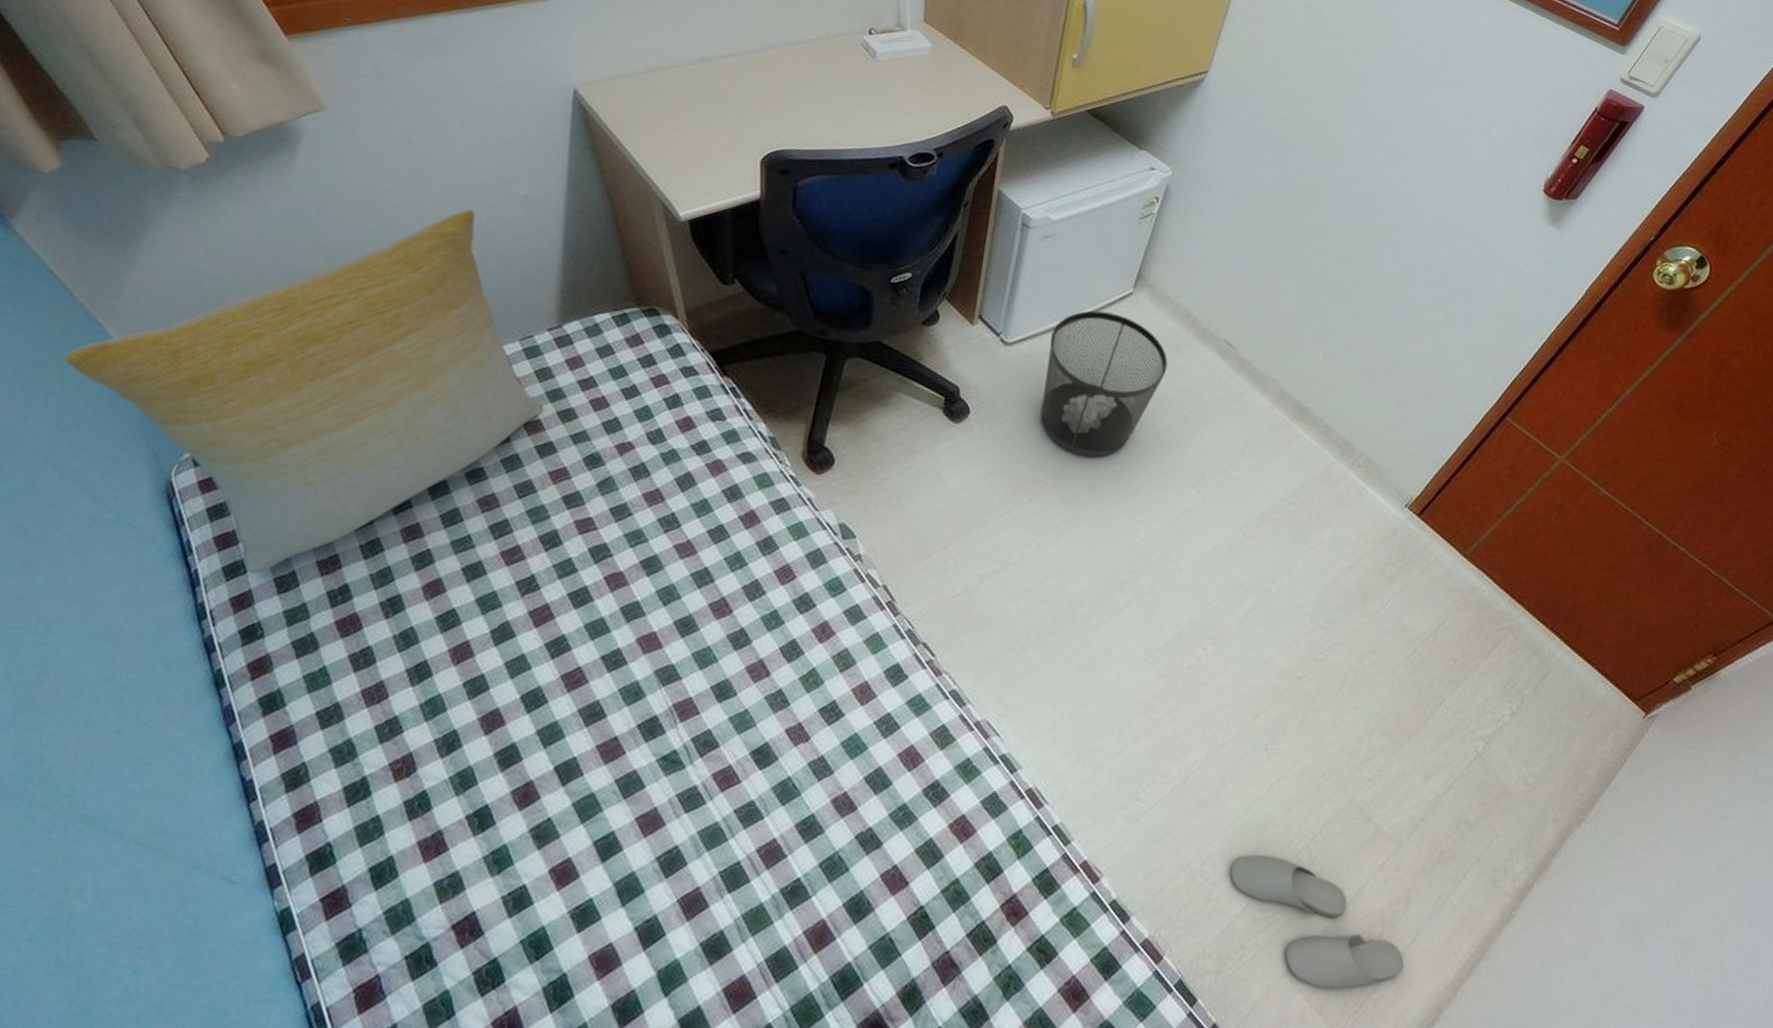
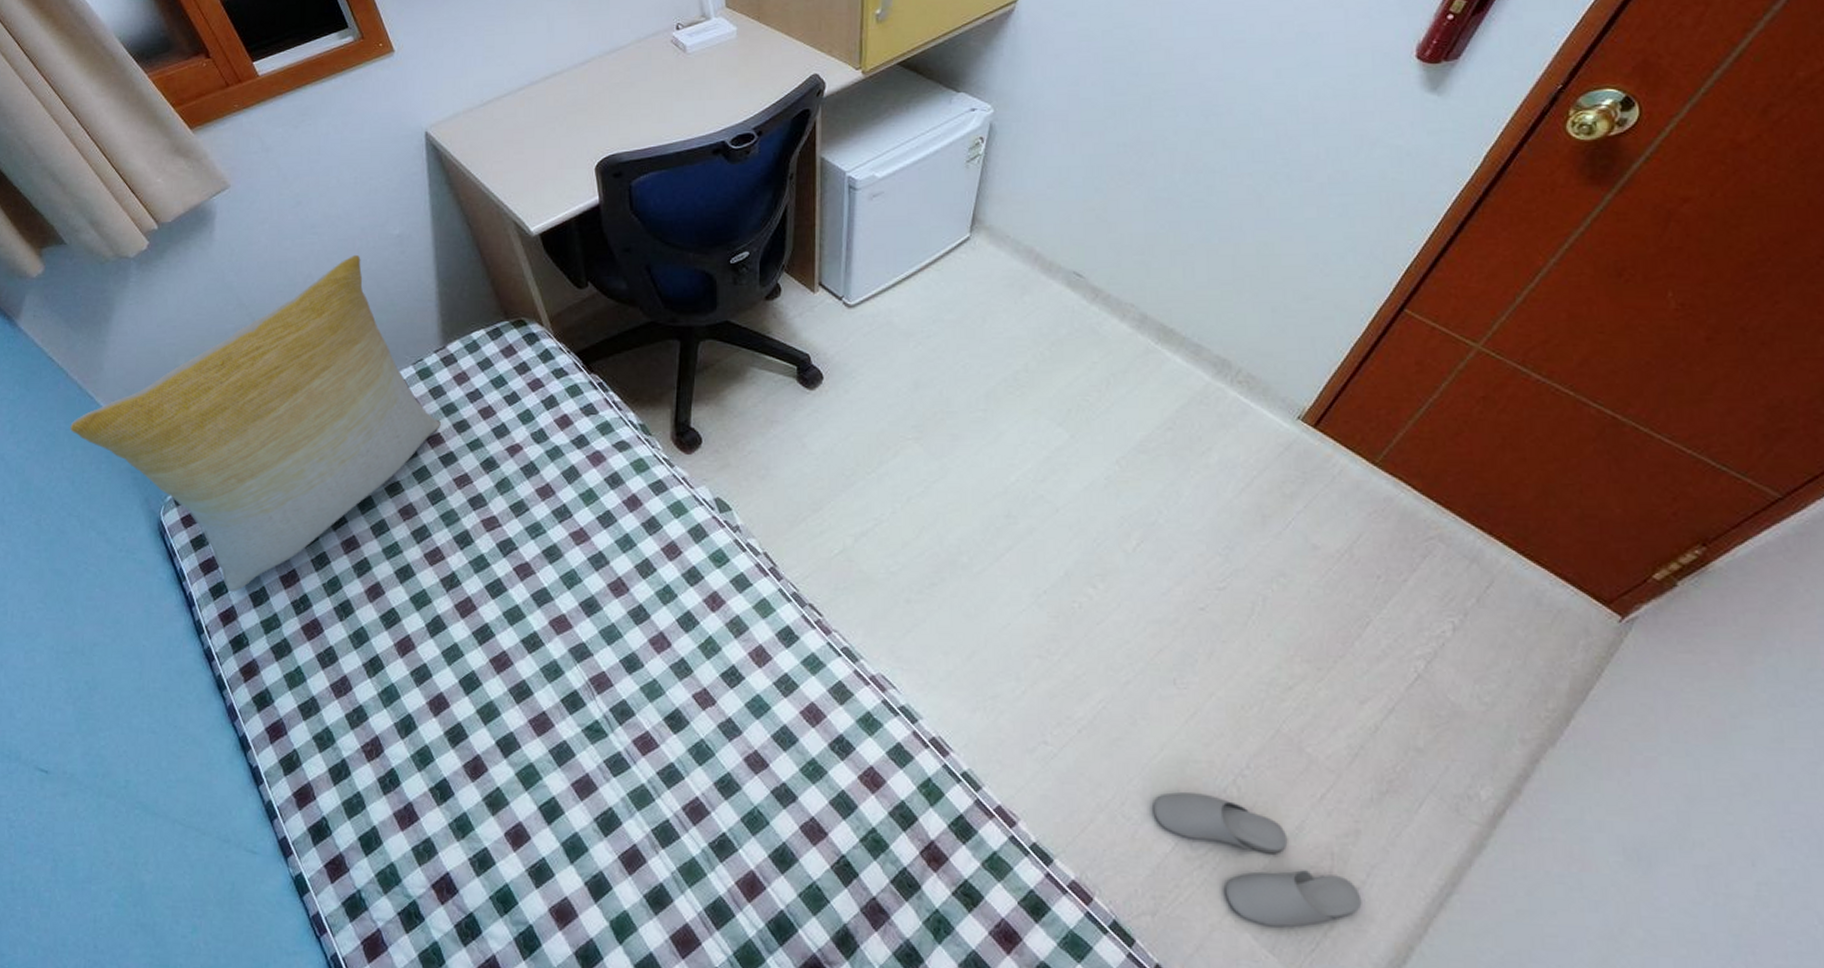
waste bin: present [1040,310,1168,458] -> none [892,261,1016,407]

